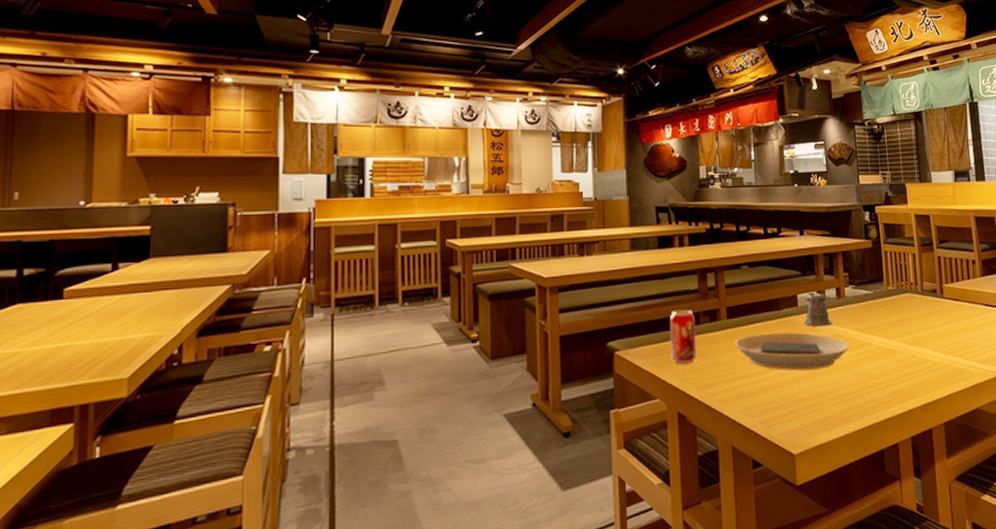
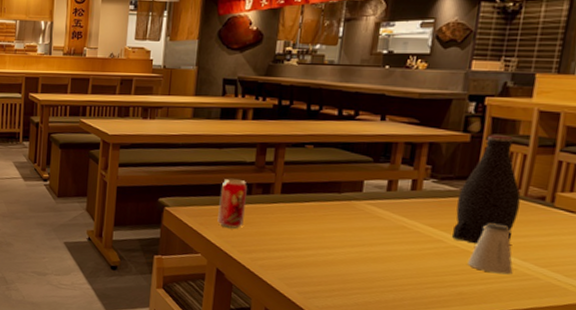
plate: present [735,332,850,371] -> none [284,212,416,257]
pepper shaker: present [803,292,841,327] -> none [365,180,416,217]
bottle: none [874,239,921,342] -> present [451,135,521,244]
saltshaker: none [894,319,929,367] -> present [468,223,513,275]

